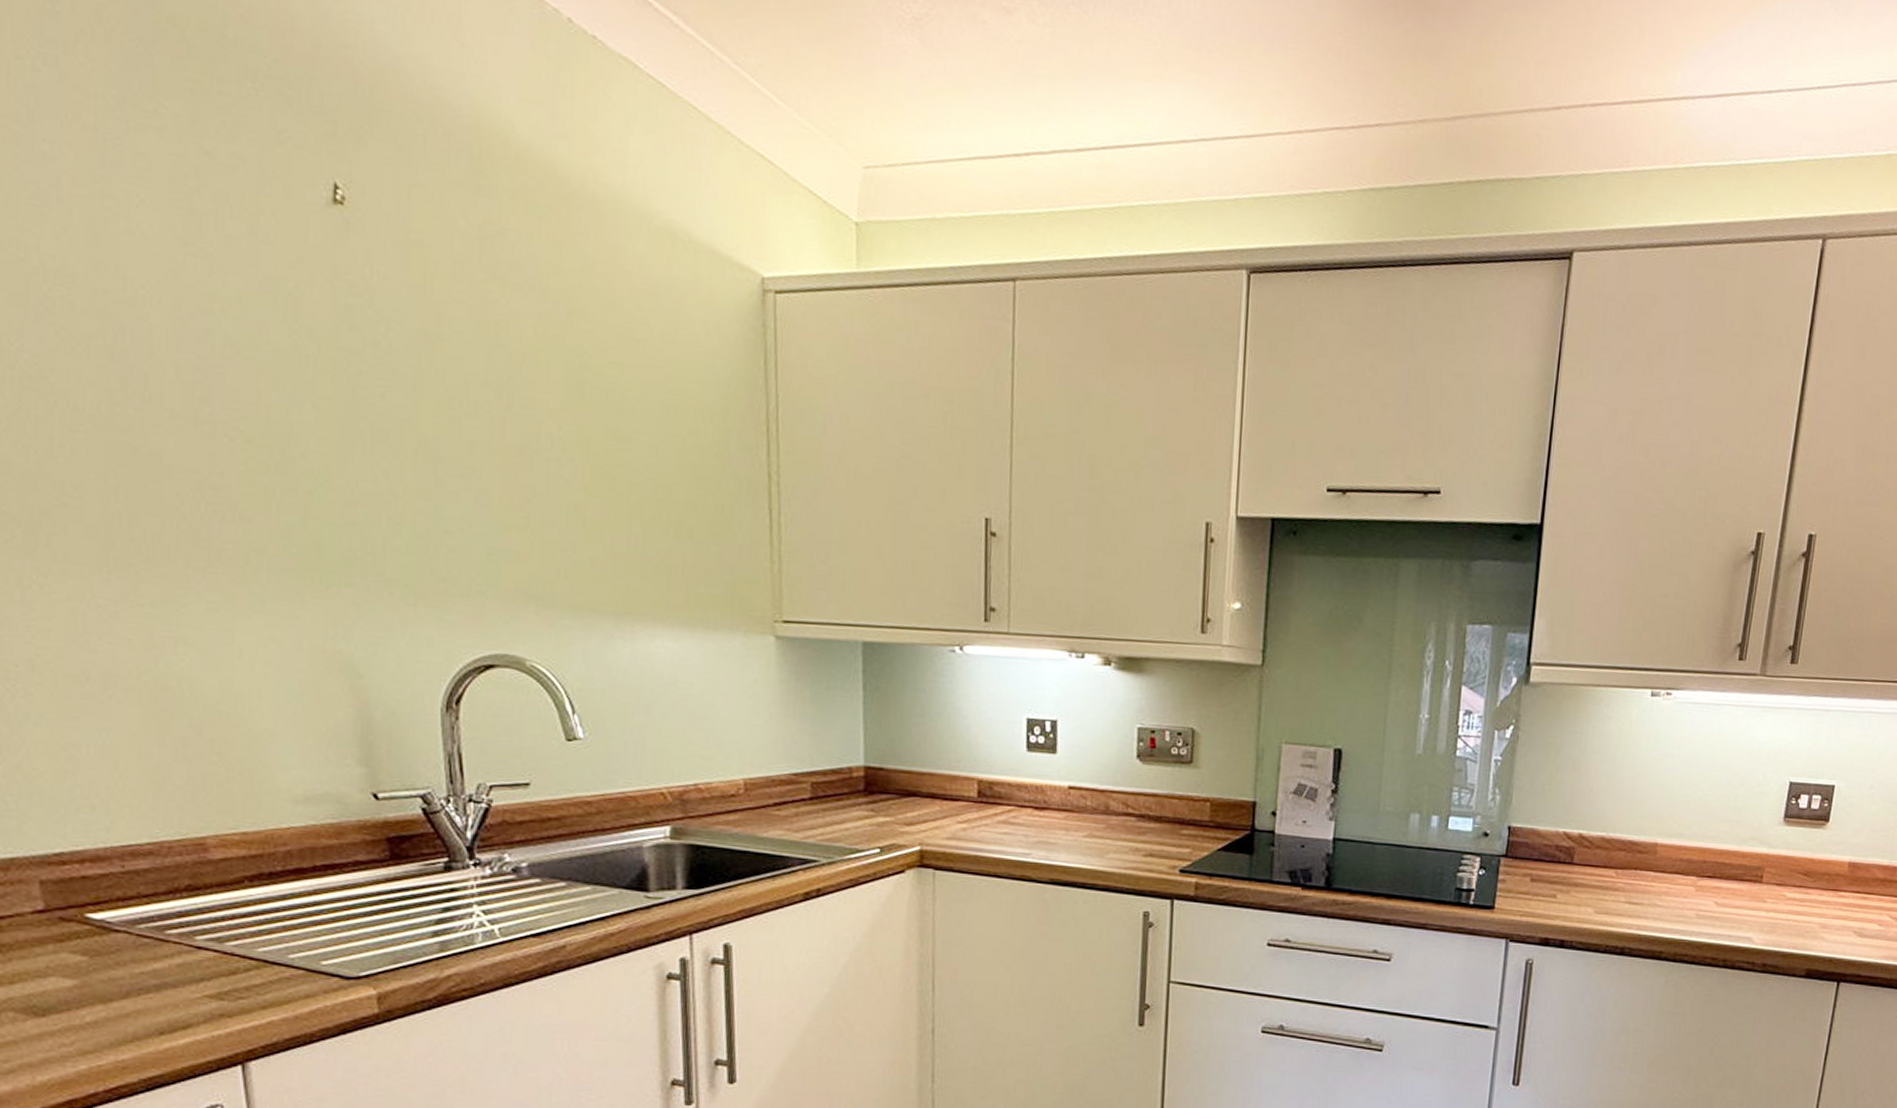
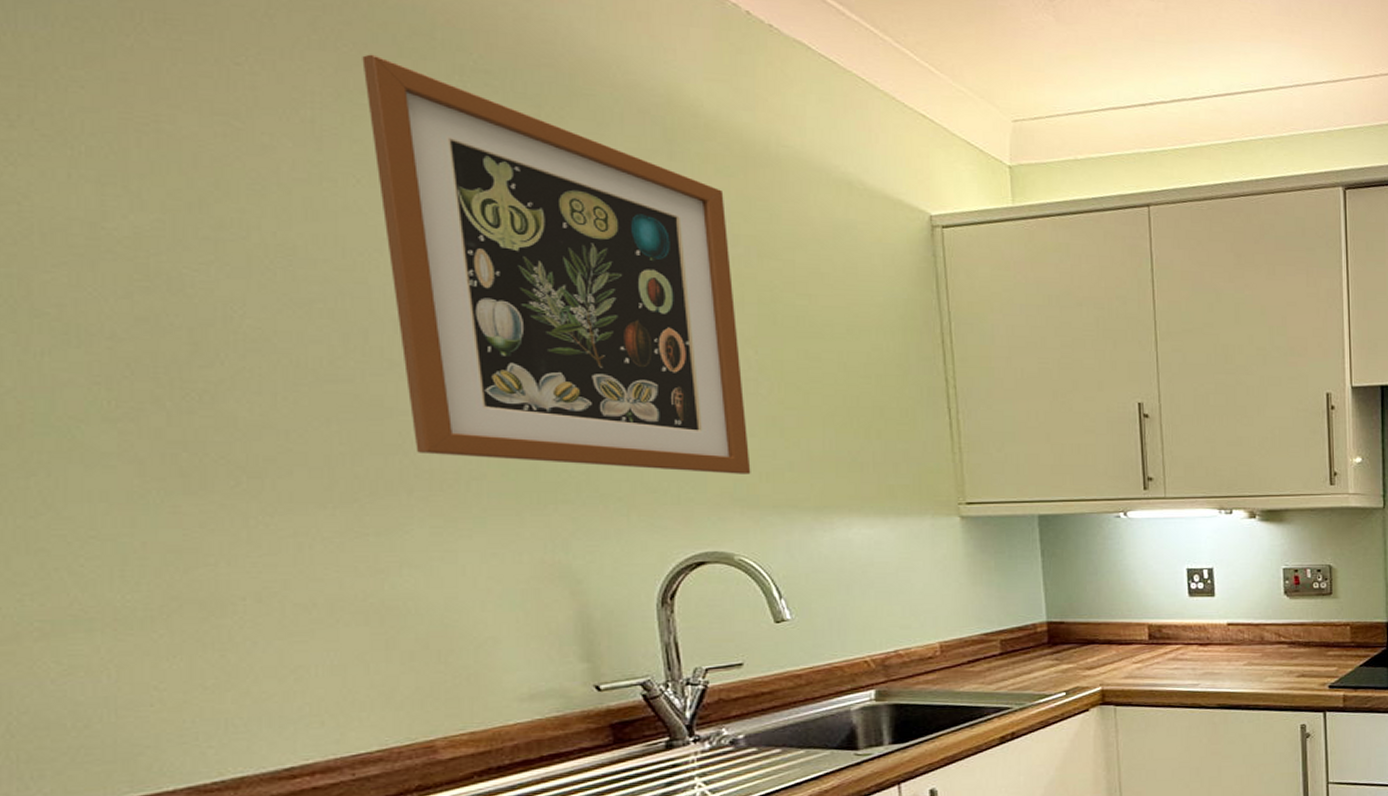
wall art: none [148,52,549,569] -> present [362,54,751,474]

